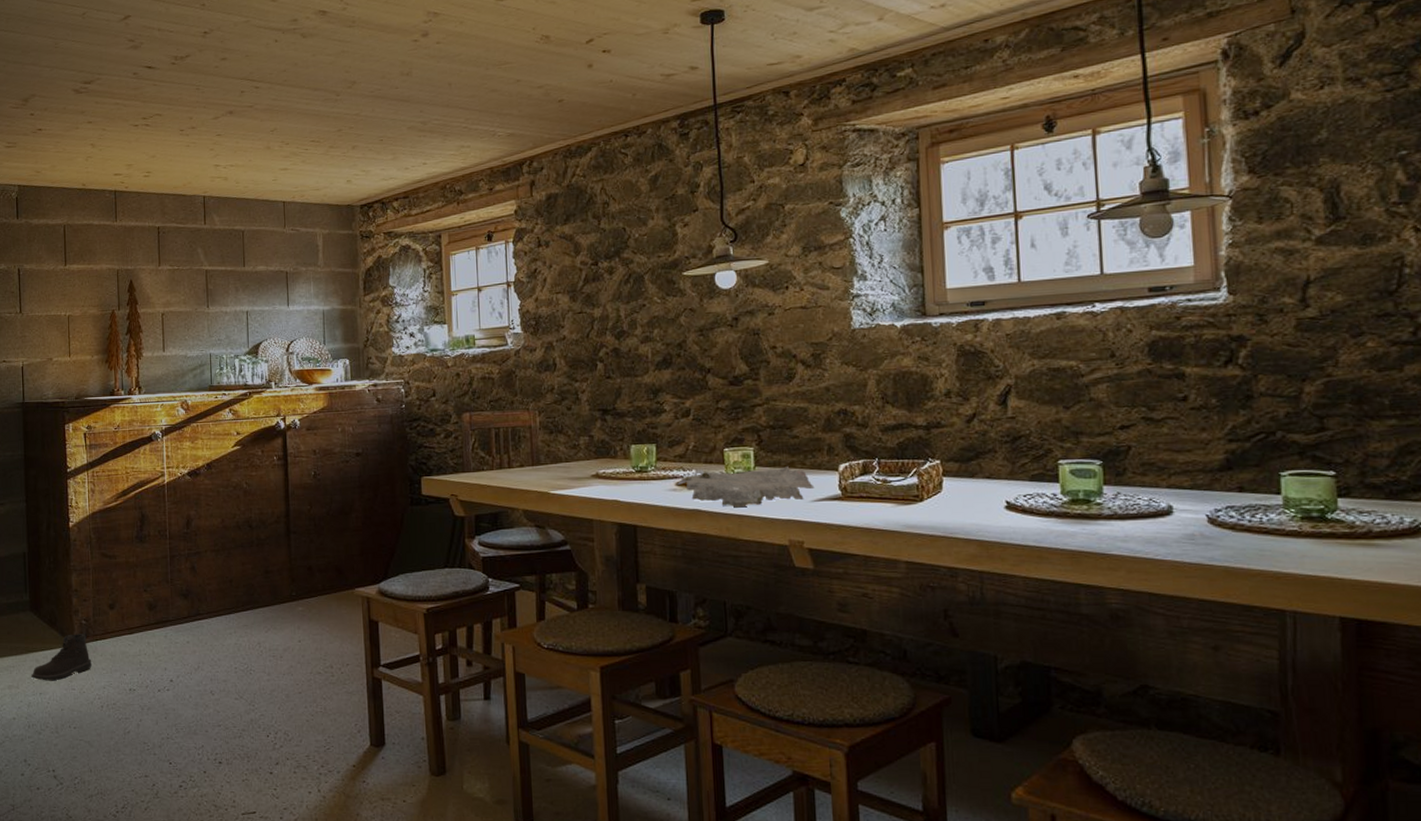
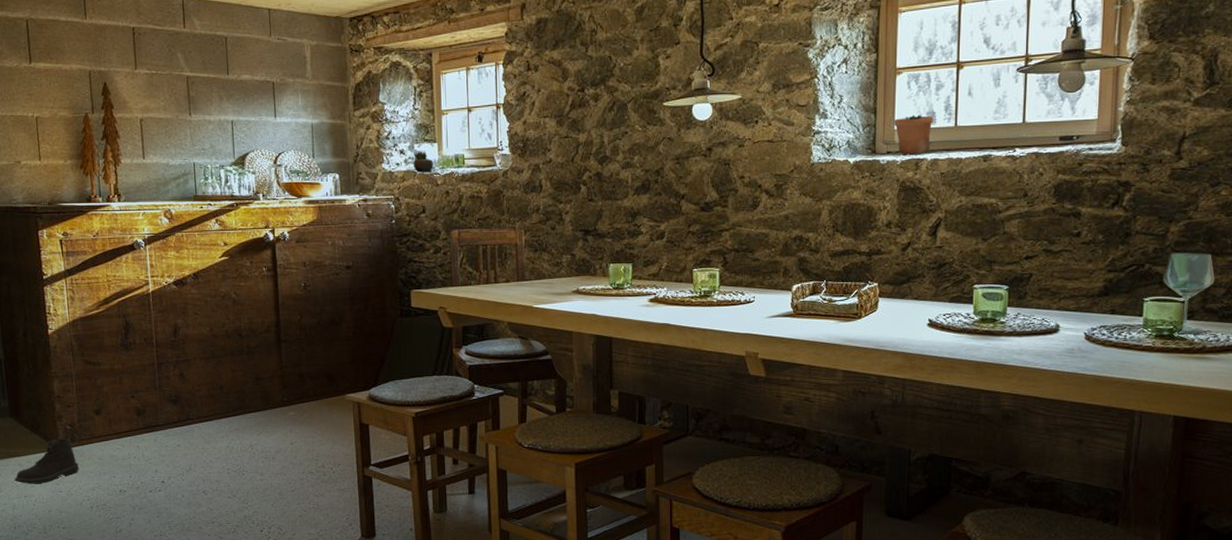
succulent plant: none [422,333,444,356] -> present [413,151,433,173]
napkin: present [677,465,815,508] -> none [650,285,770,323]
planter: none [945,270,992,316] -> present [894,114,933,155]
wine glass: none [1301,416,1373,516] -> present [1162,252,1215,334]

